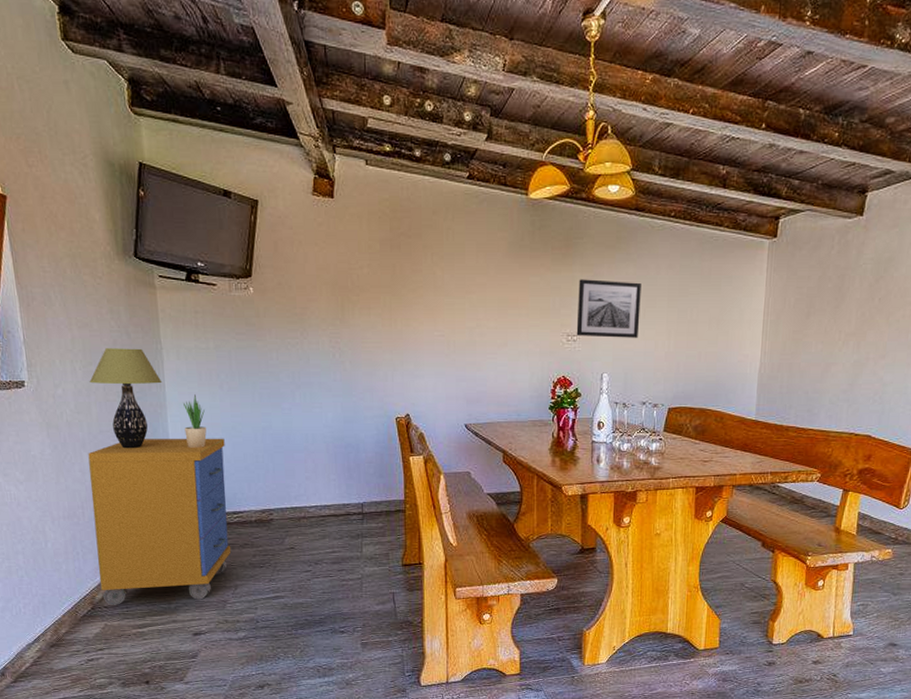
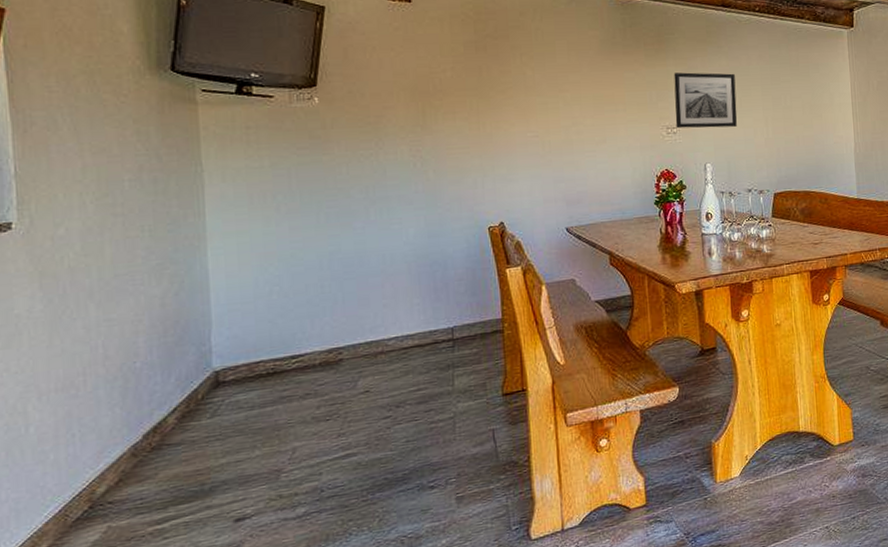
storage cabinet: present [88,438,232,605] -> none [96,268,288,499]
table lamp: present [89,348,163,449] -> none [103,173,202,294]
potted plant: present [183,394,207,448] -> none [229,221,258,285]

